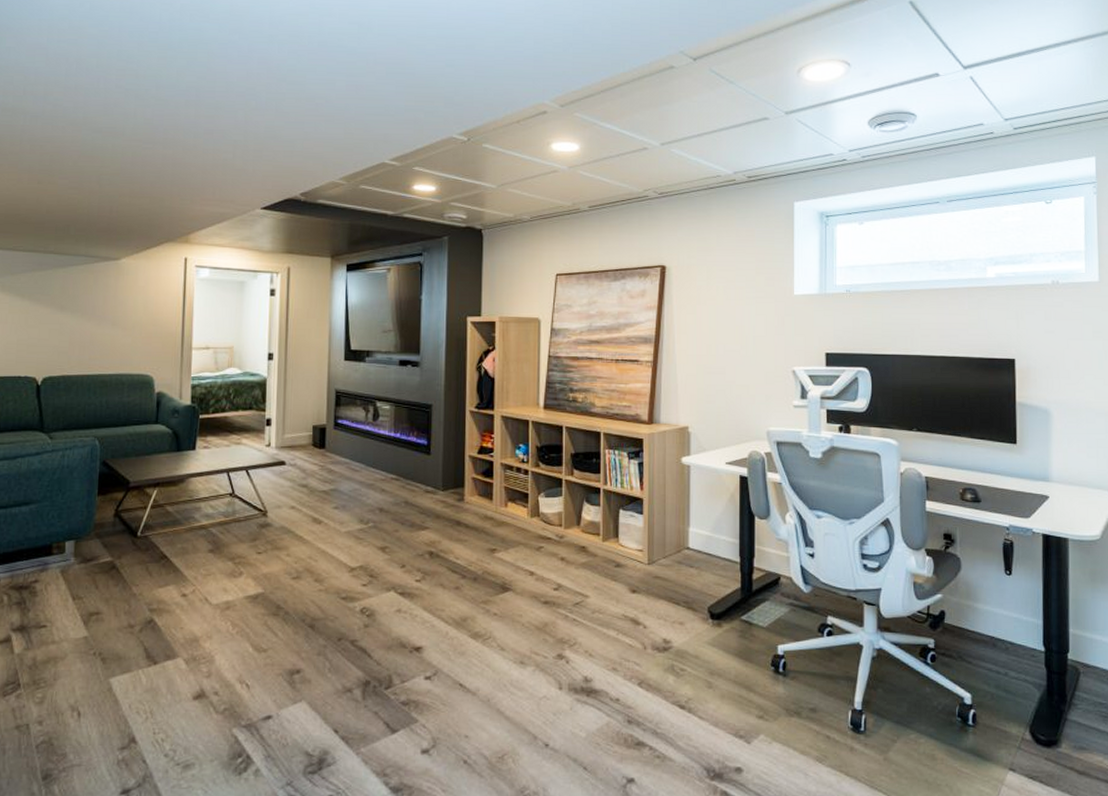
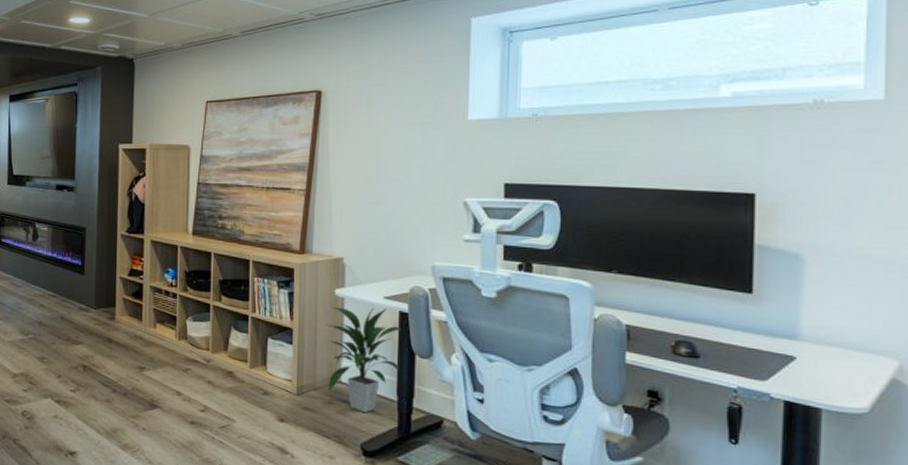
indoor plant: none [674,473,742,577] -> present [327,306,401,413]

